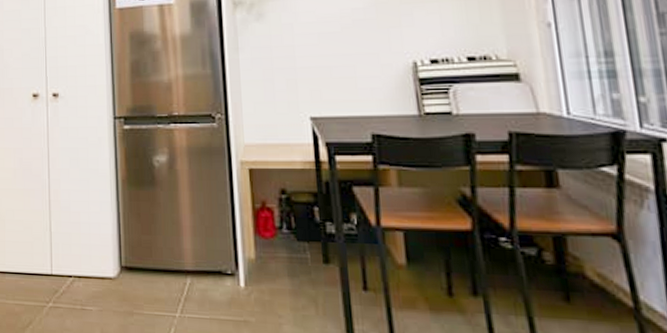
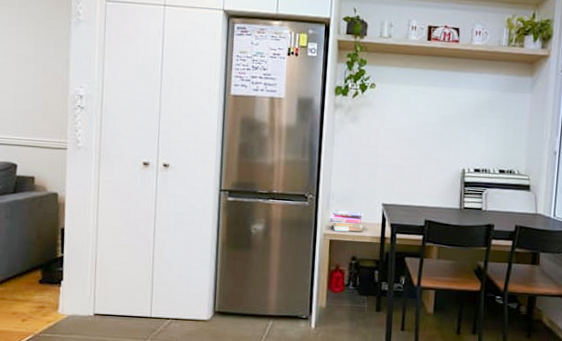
books: none [246,130,290,157] -> present [330,210,364,233]

